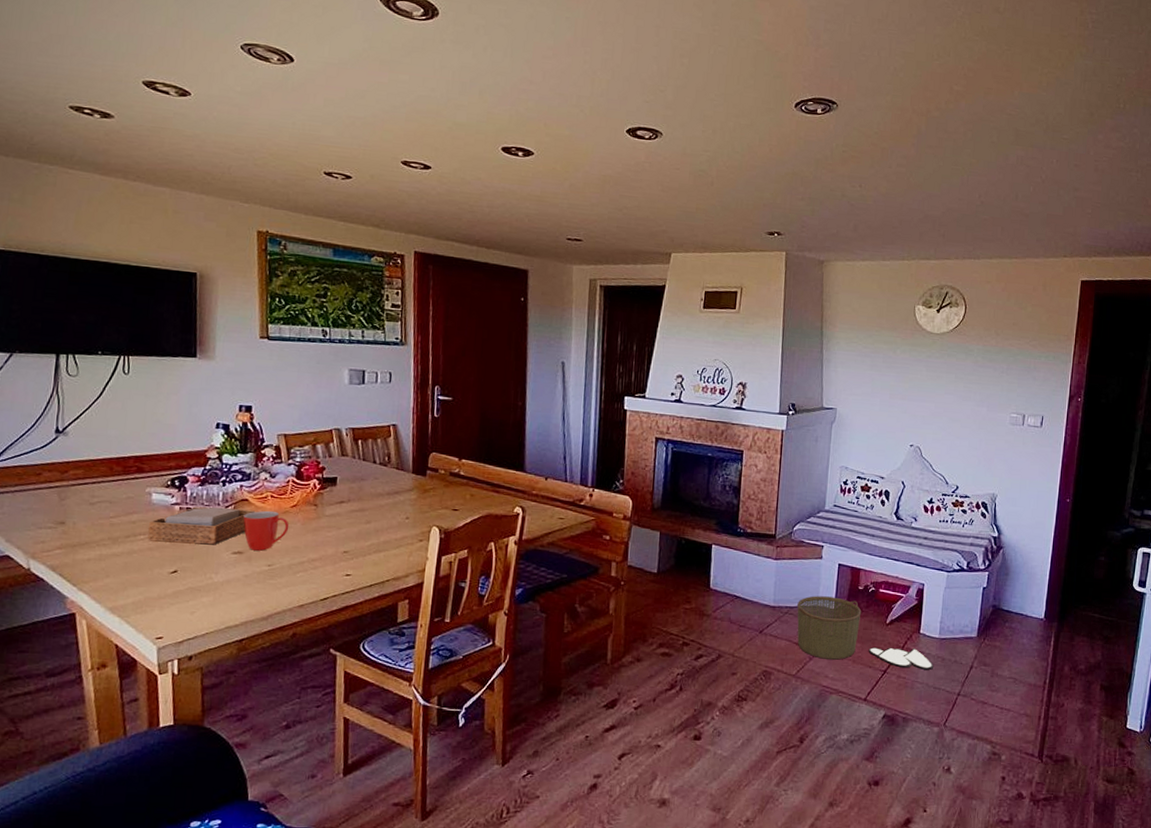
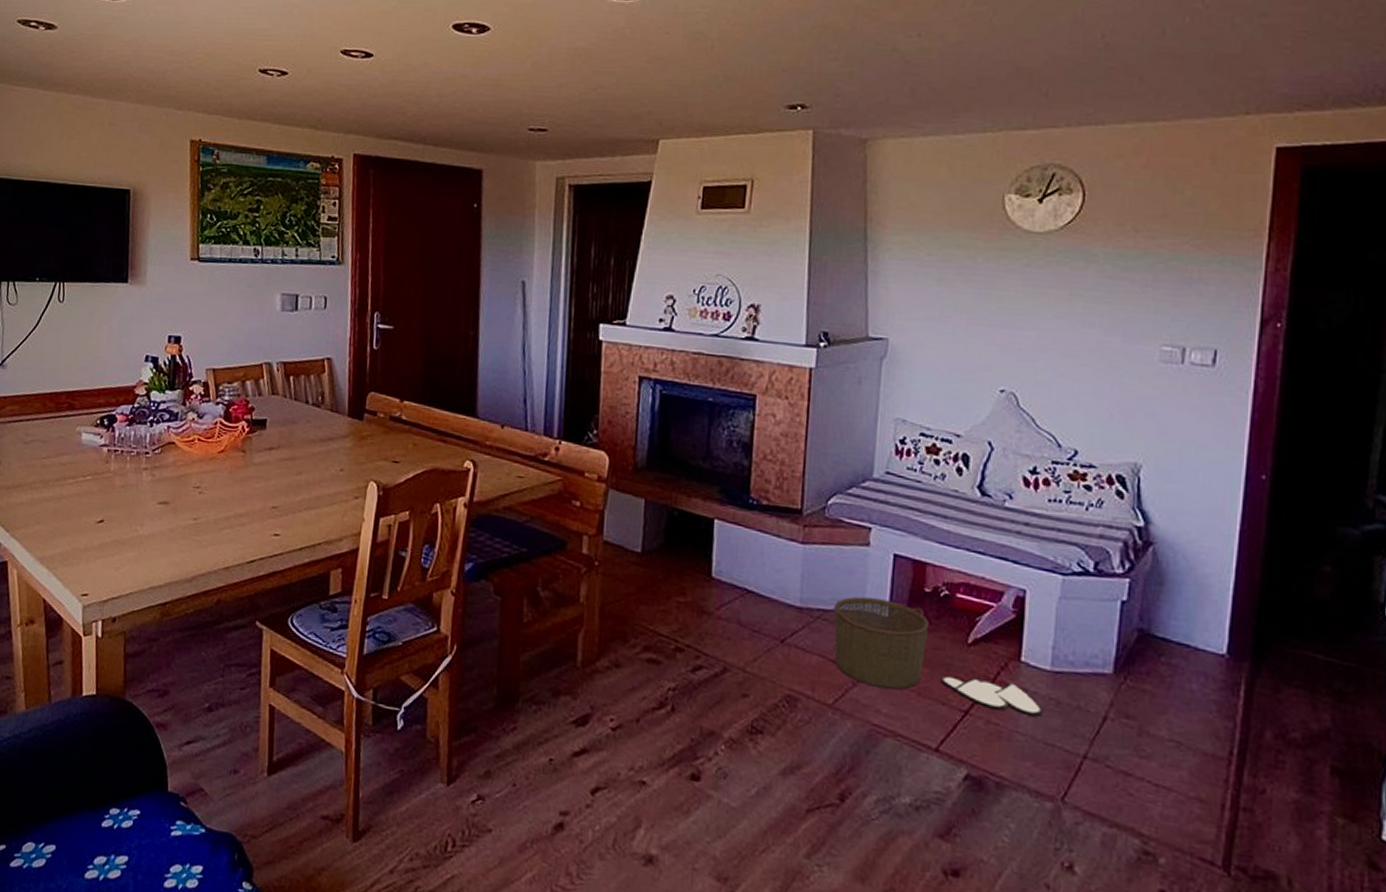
napkin holder: present [147,506,255,545] -> none [76,449,181,493]
mug: present [243,510,289,551] -> none [169,456,216,502]

